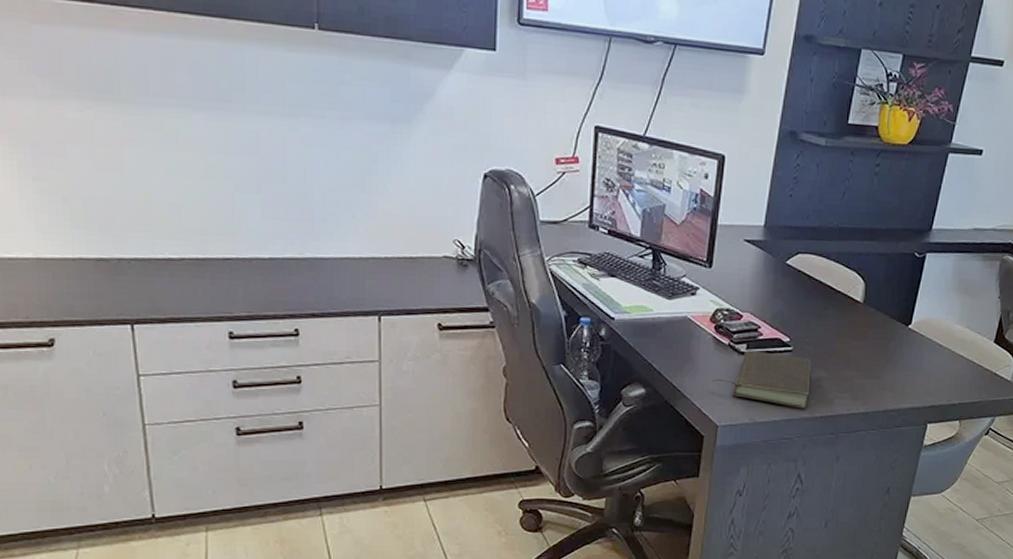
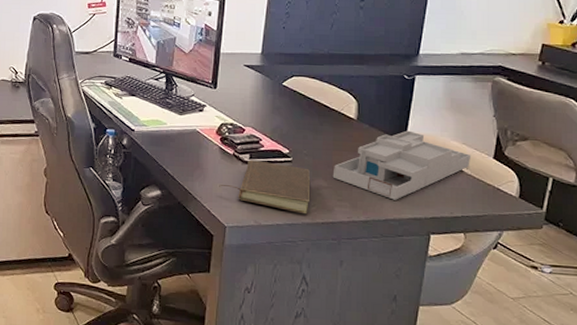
desk organizer: none [834,314,973,389] -> present [332,130,470,200]

